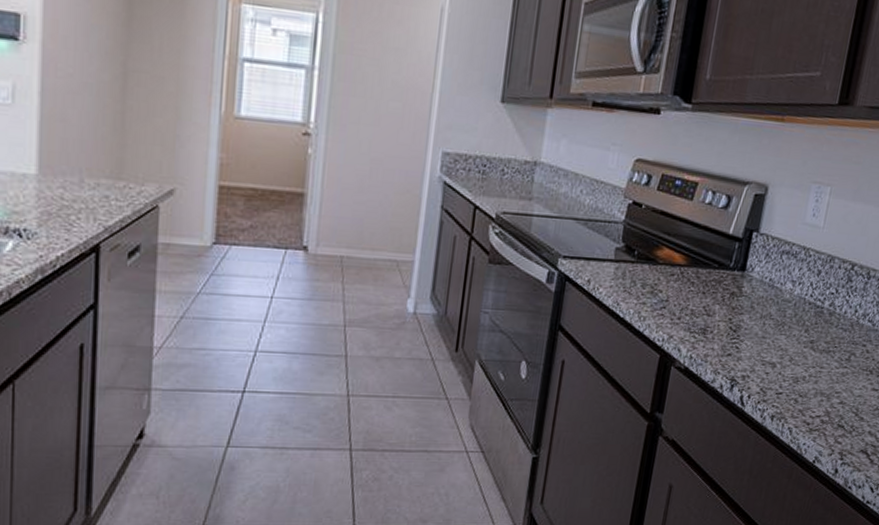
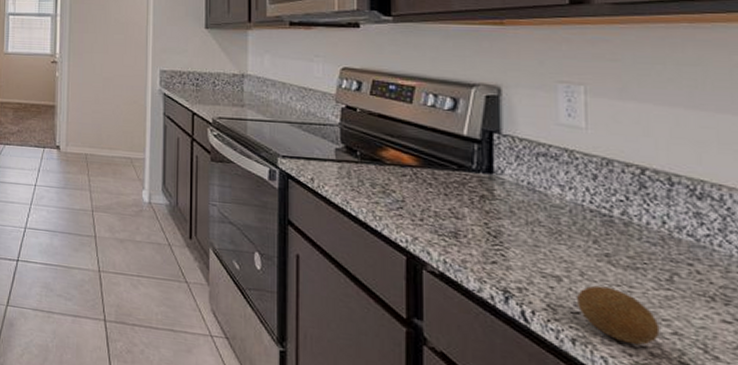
fruit: none [781,368,833,415] -> present [576,285,660,346]

